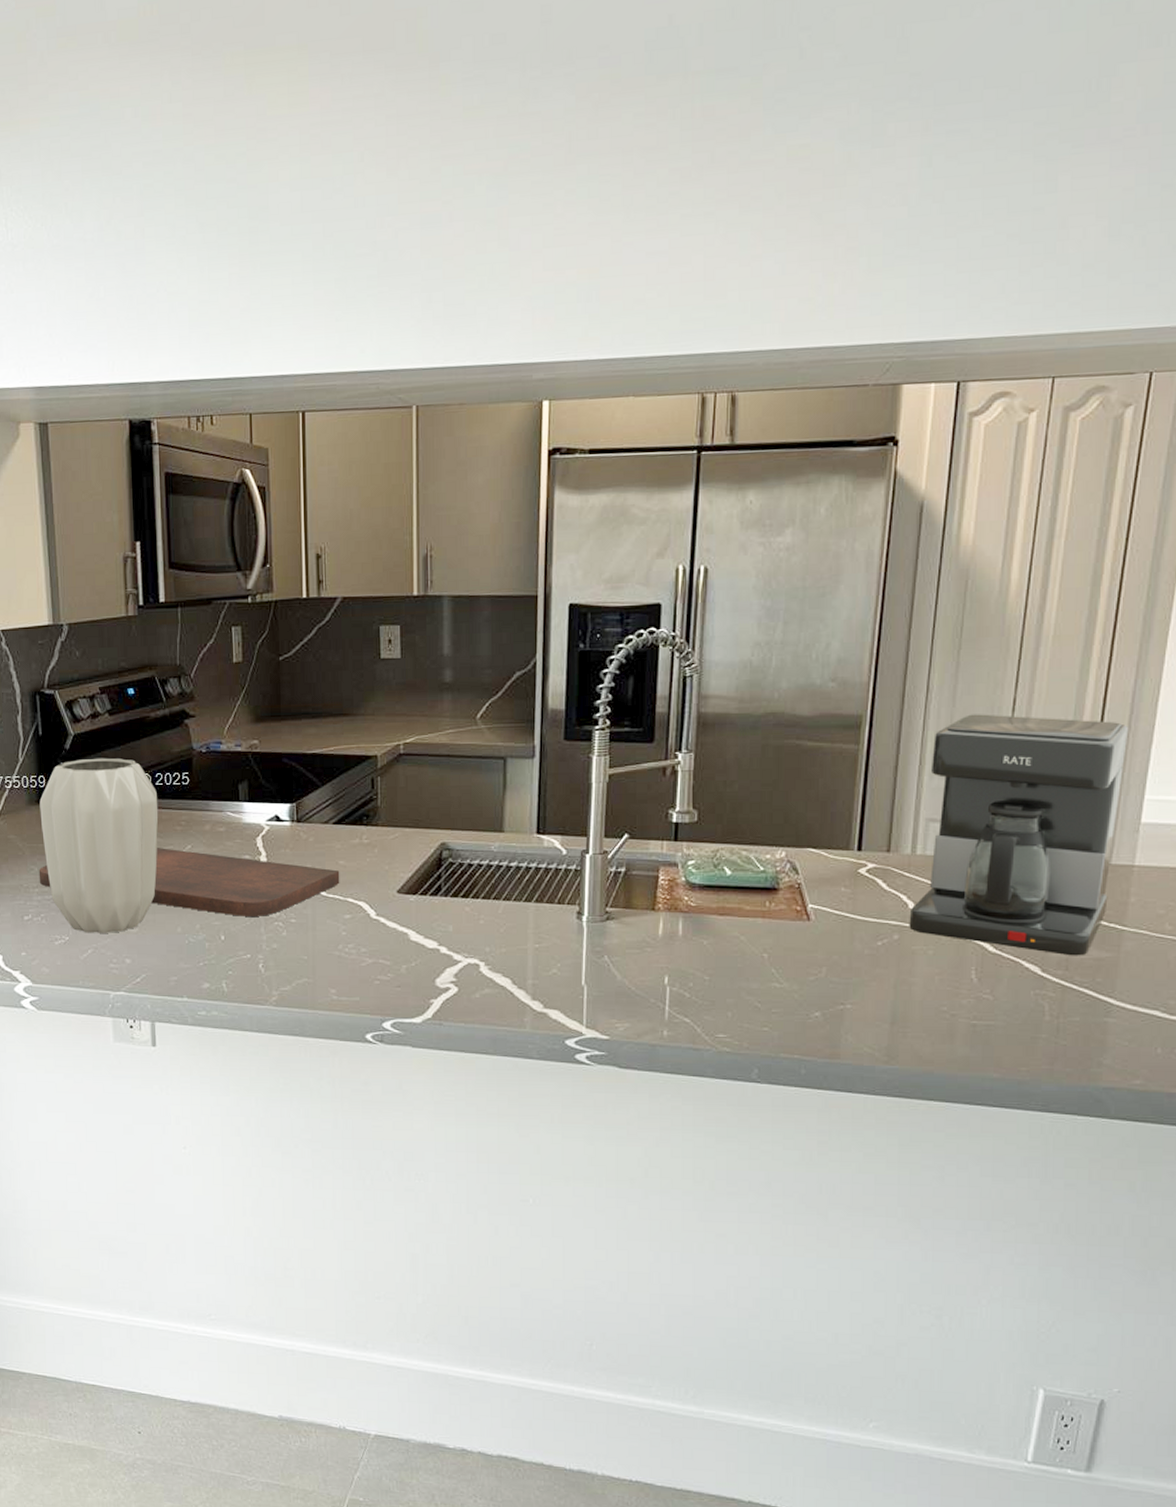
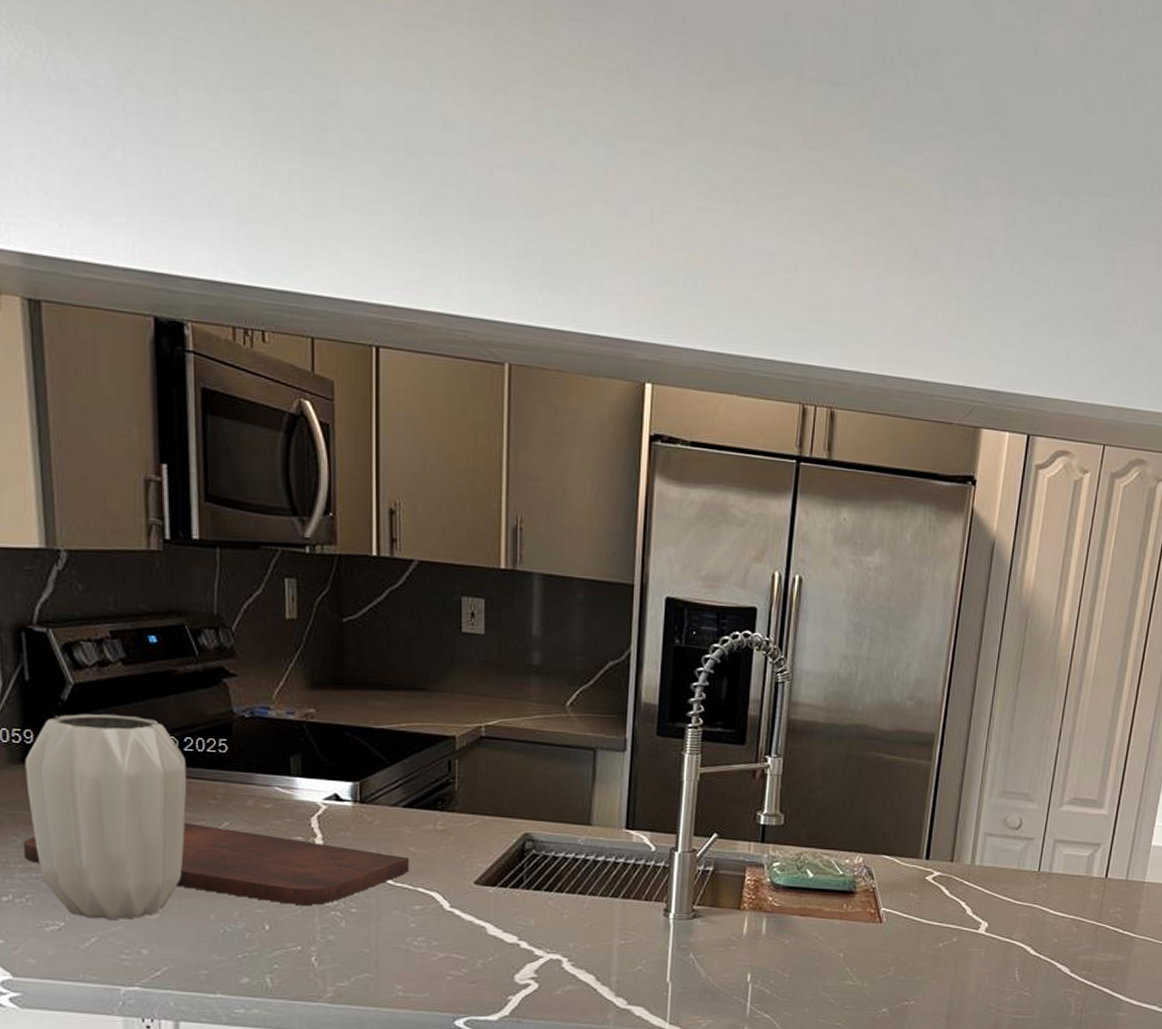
coffee maker: present [909,714,1129,956] -> none [966,740,1147,959]

